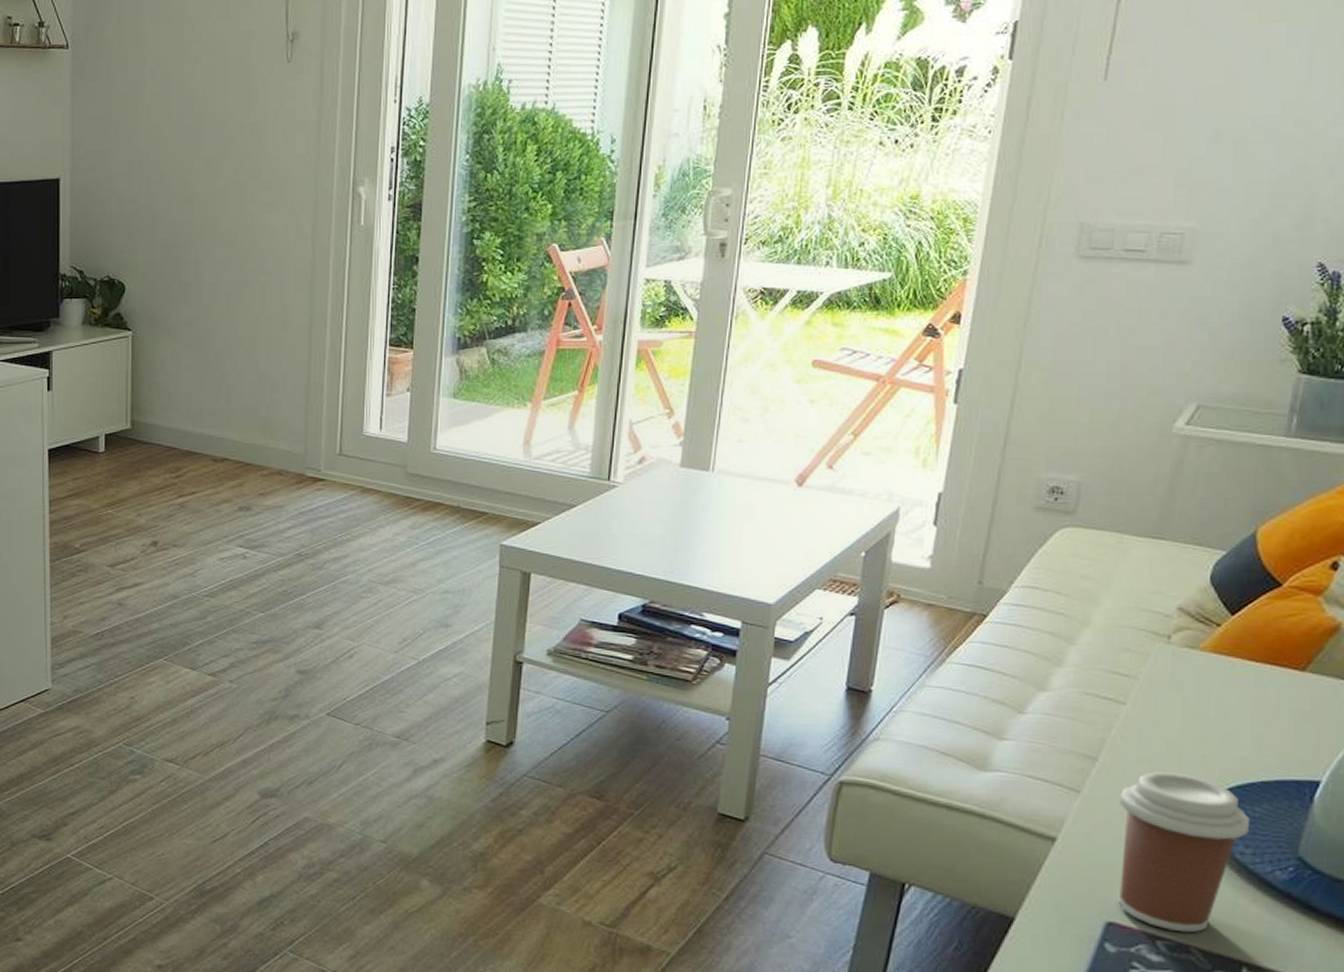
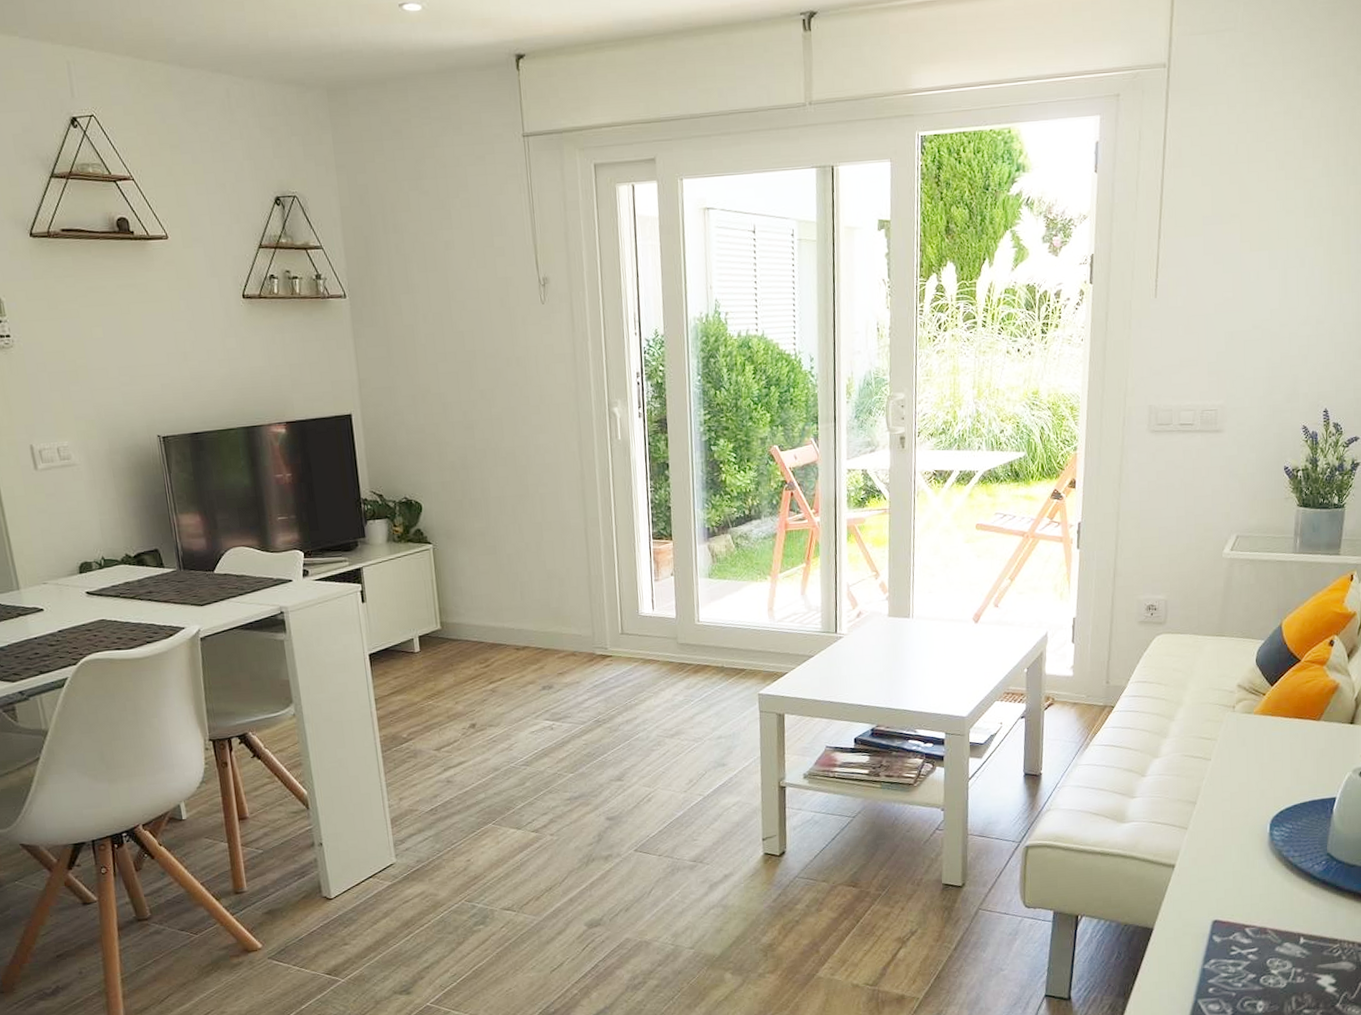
coffee cup: present [1119,772,1249,933] -> none [1213,805,1296,920]

